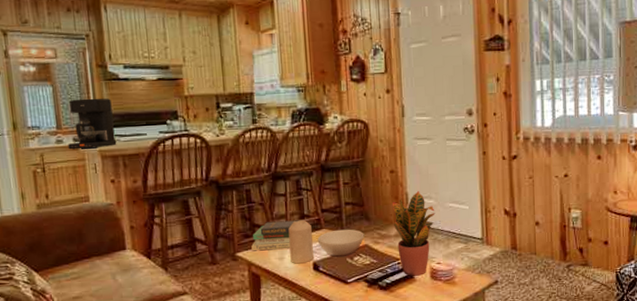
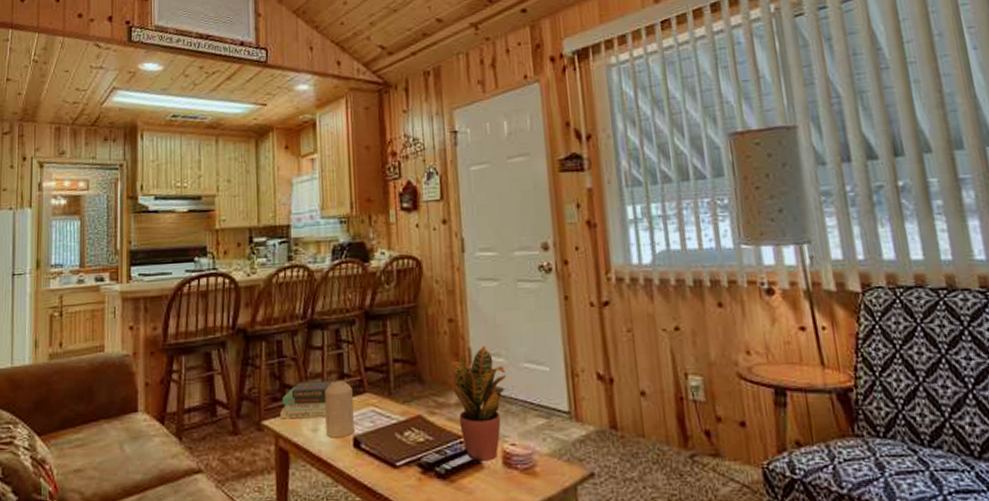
coffee maker: present [68,98,117,150] -> none [89,232,140,291]
soup bowl: present [317,229,364,258] -> none [359,393,417,432]

